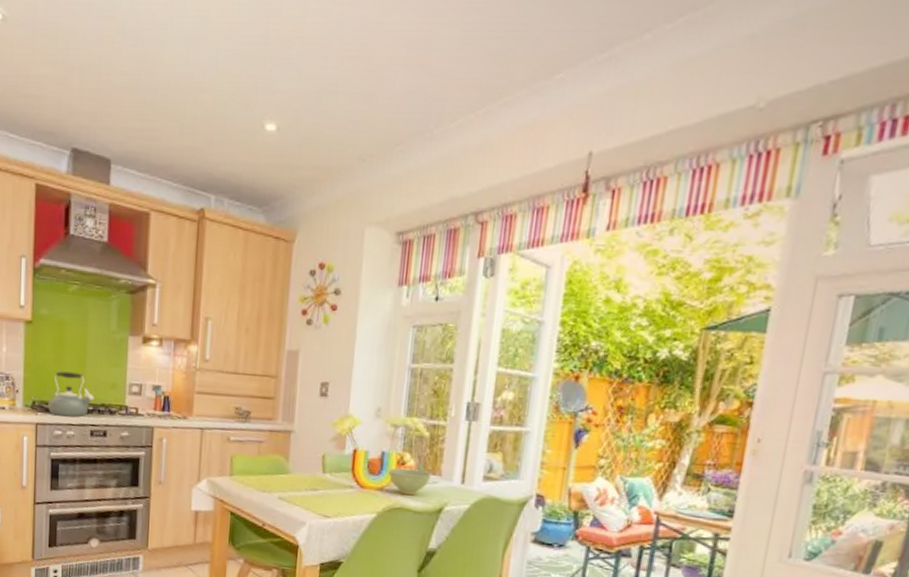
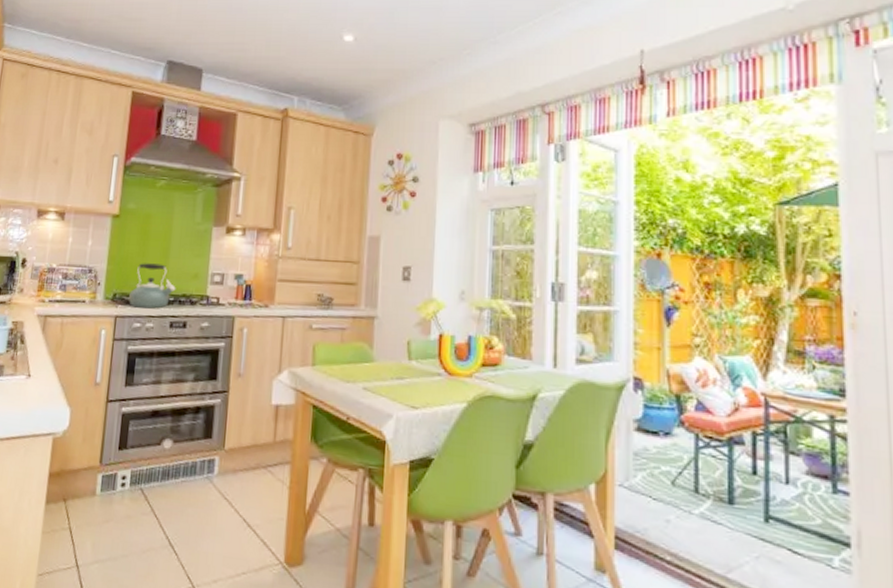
bowl: present [388,467,432,496] -> none [476,352,522,382]

